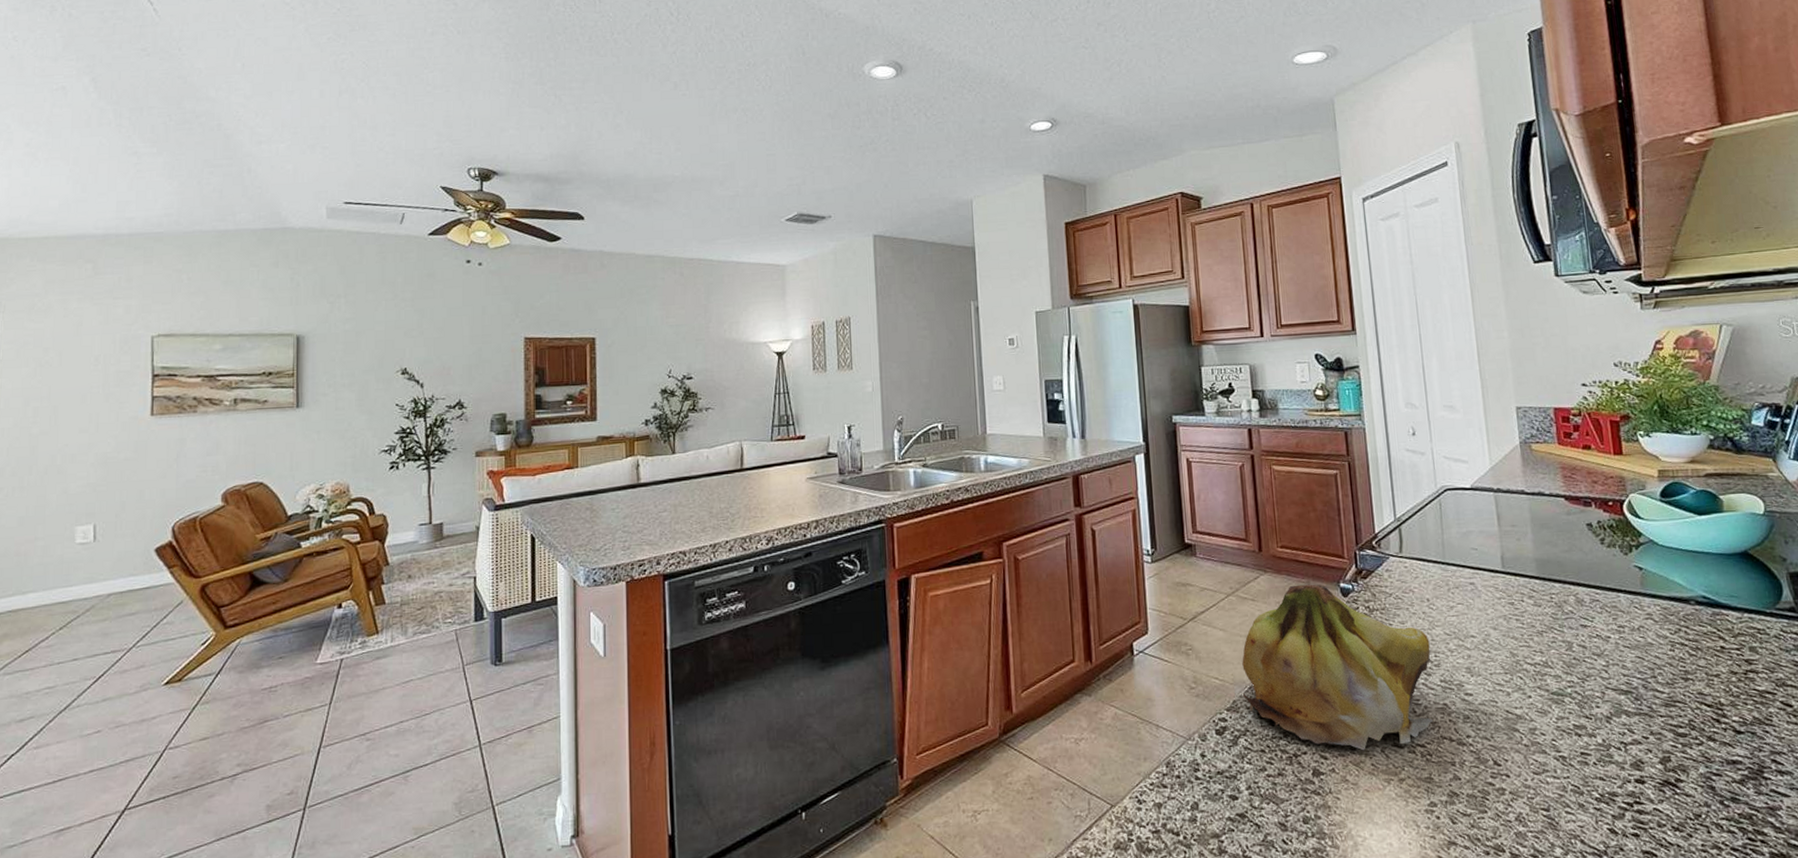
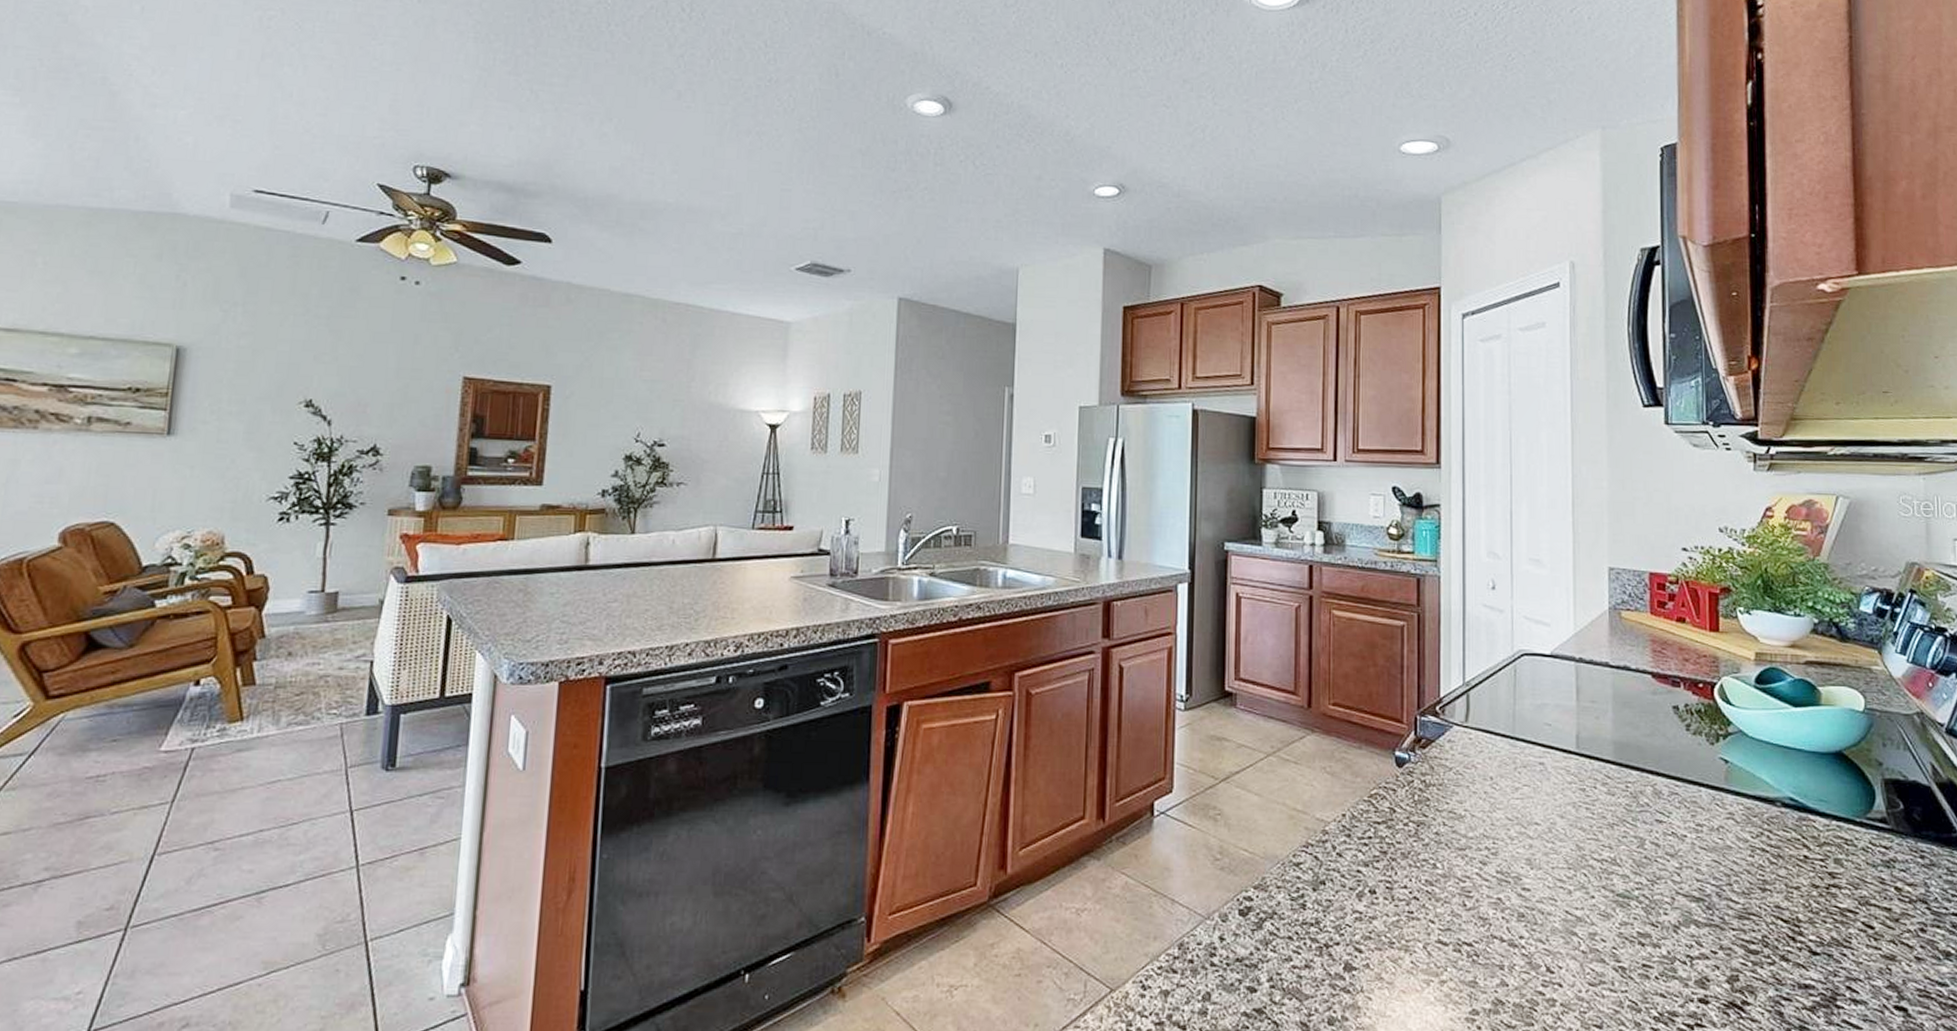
fruit: present [1242,584,1433,751] -> none [1274,749,1489,946]

